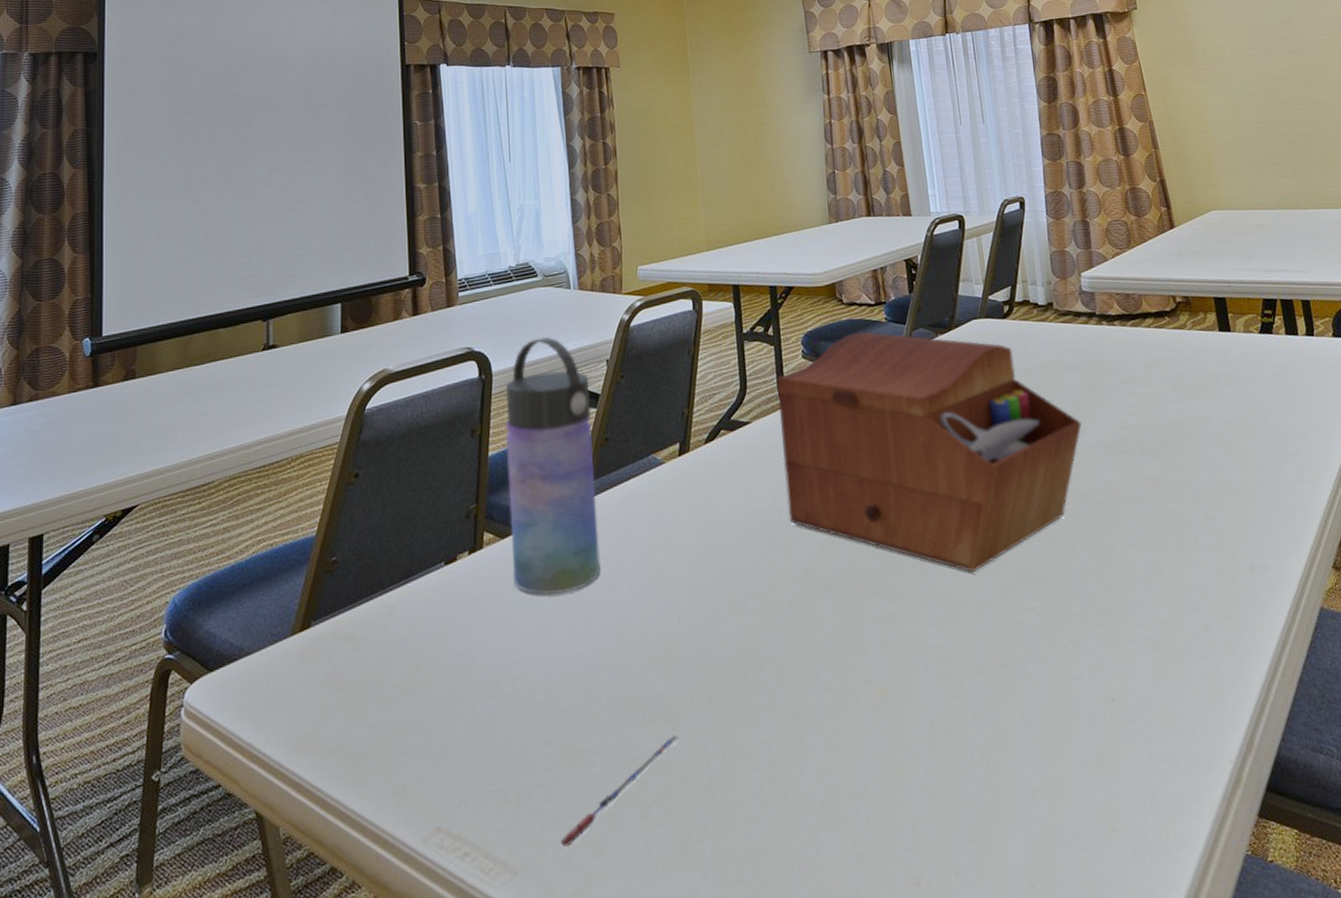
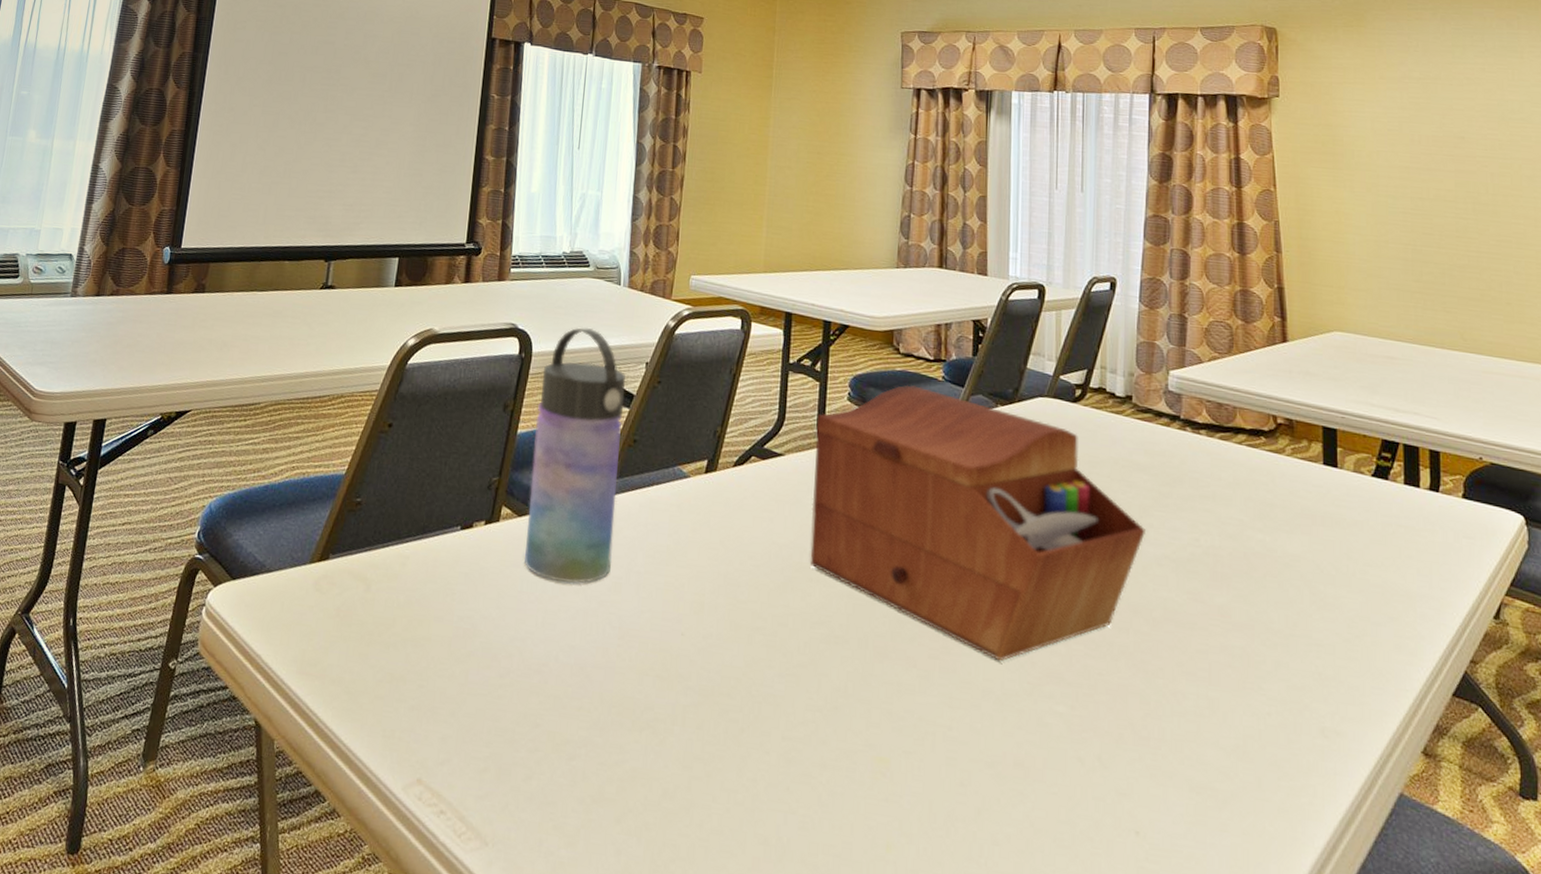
pen: present [560,734,678,847] -> none [533,748,664,831]

